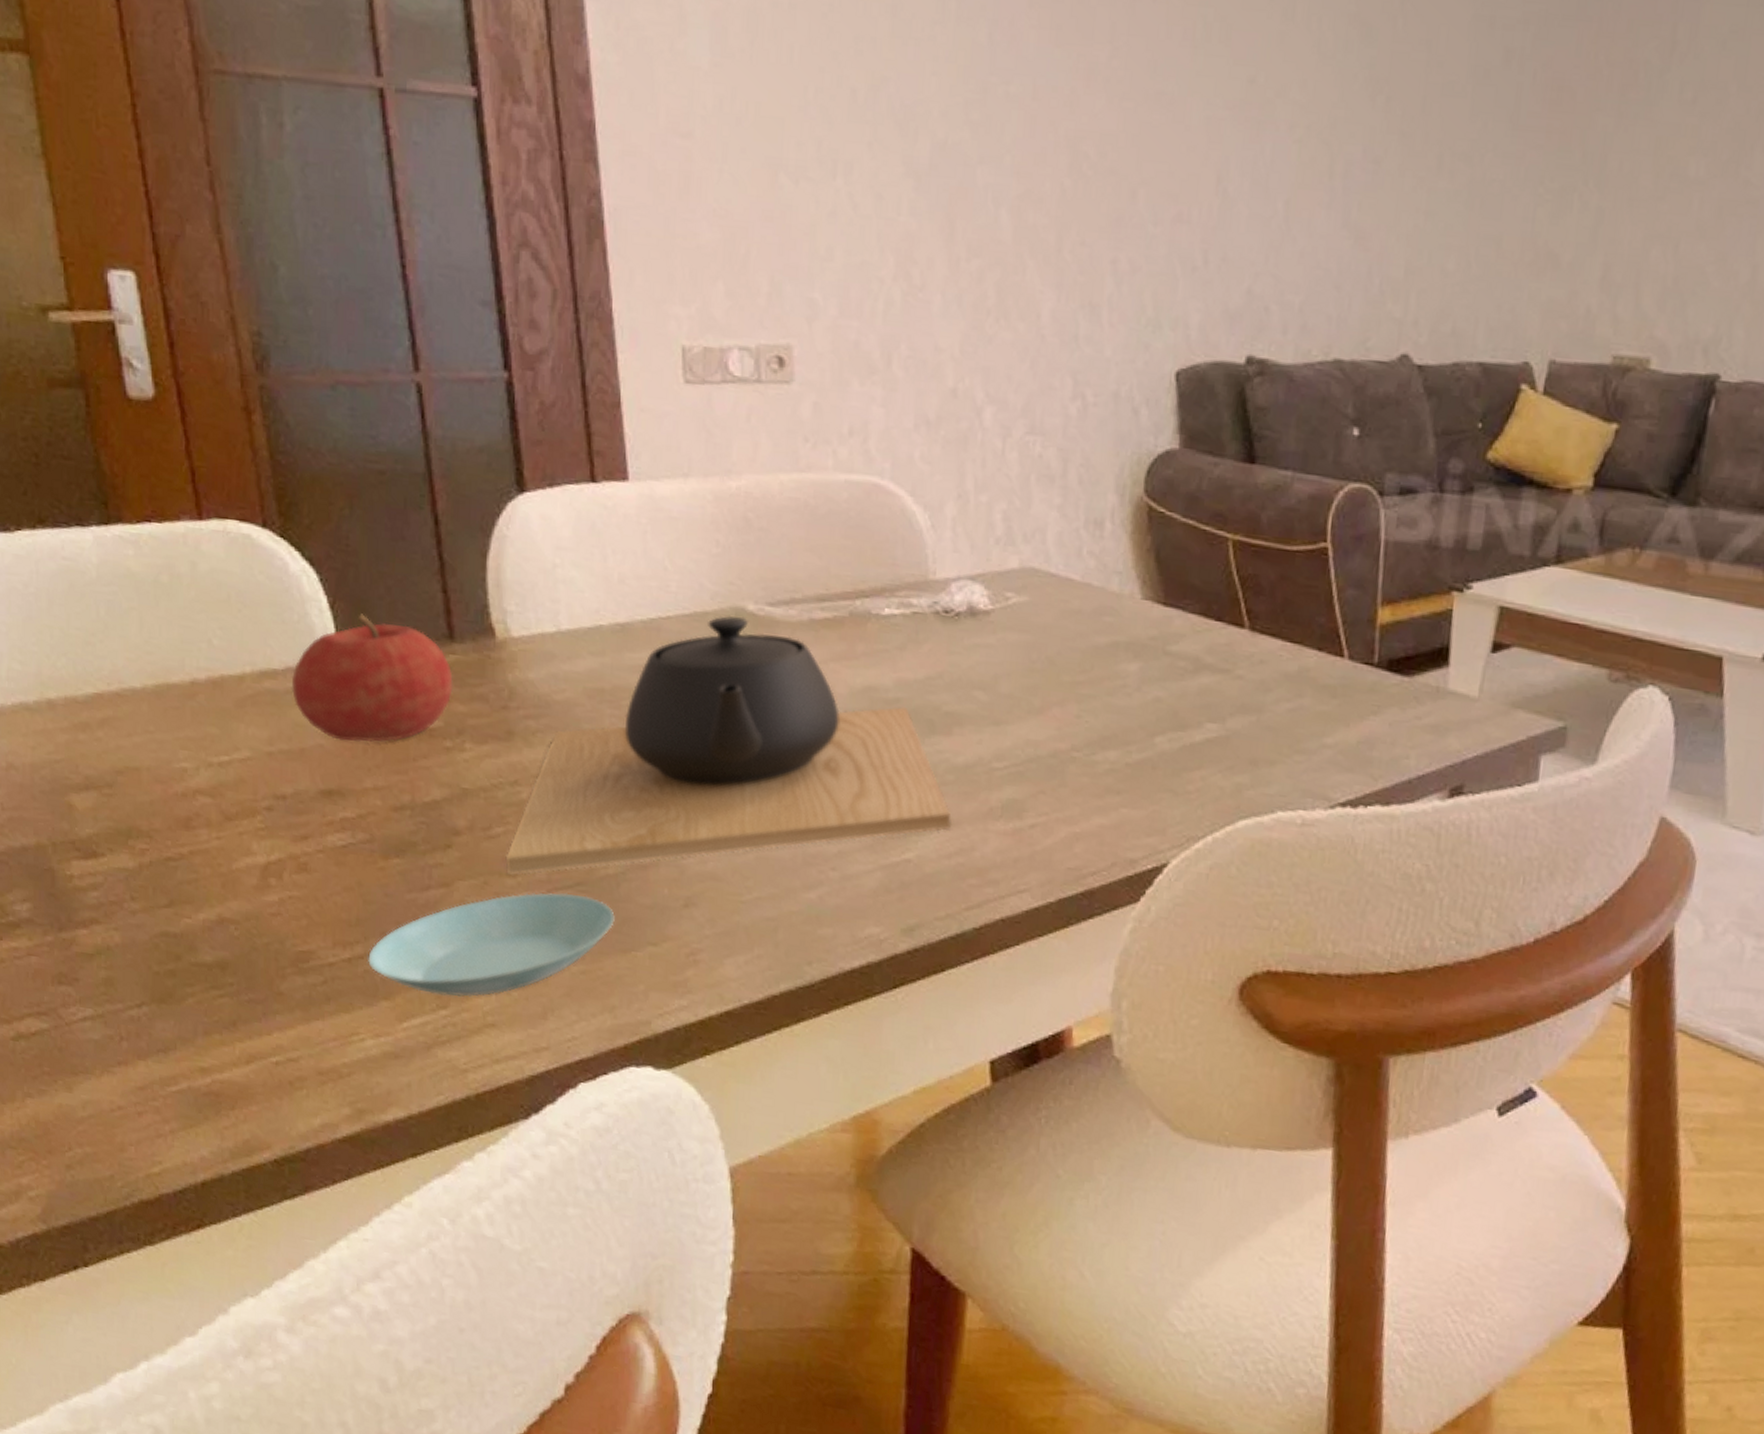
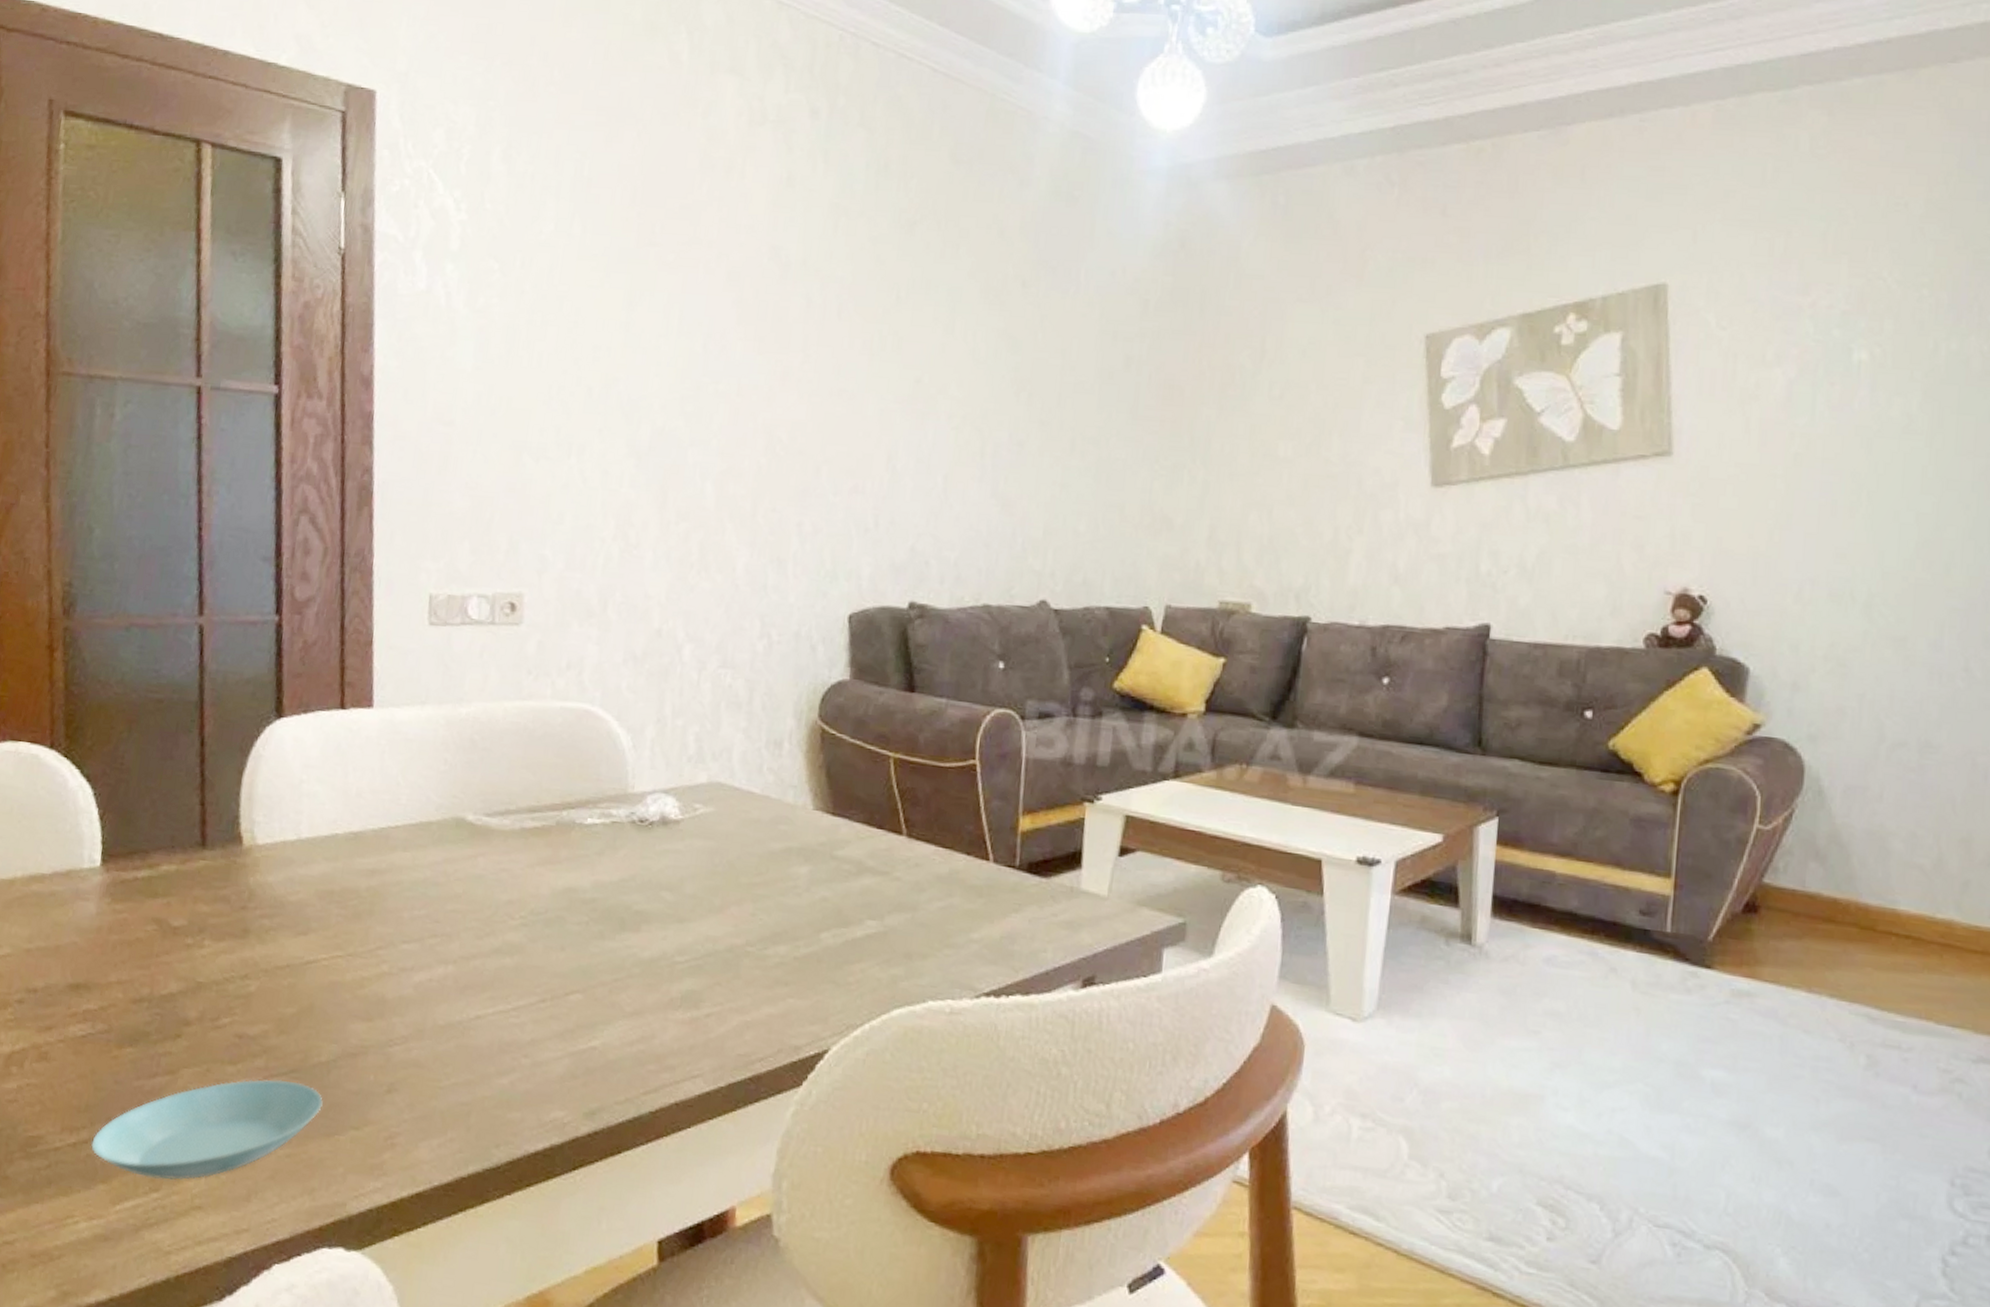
fruit: present [291,613,453,742] -> none [55,824,201,939]
teapot: present [505,615,952,875] -> none [228,824,636,1063]

